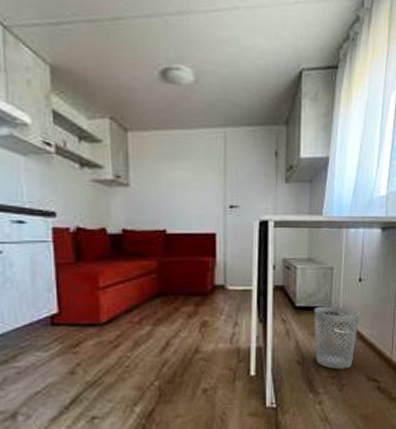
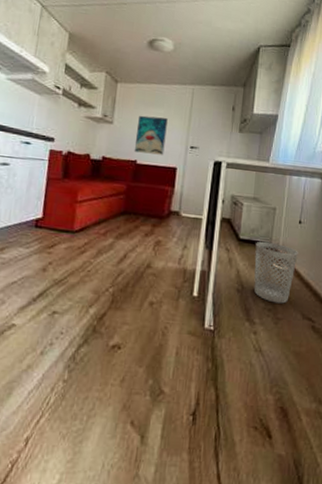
wall art: none [160,172,198,220] -> present [134,115,168,155]

